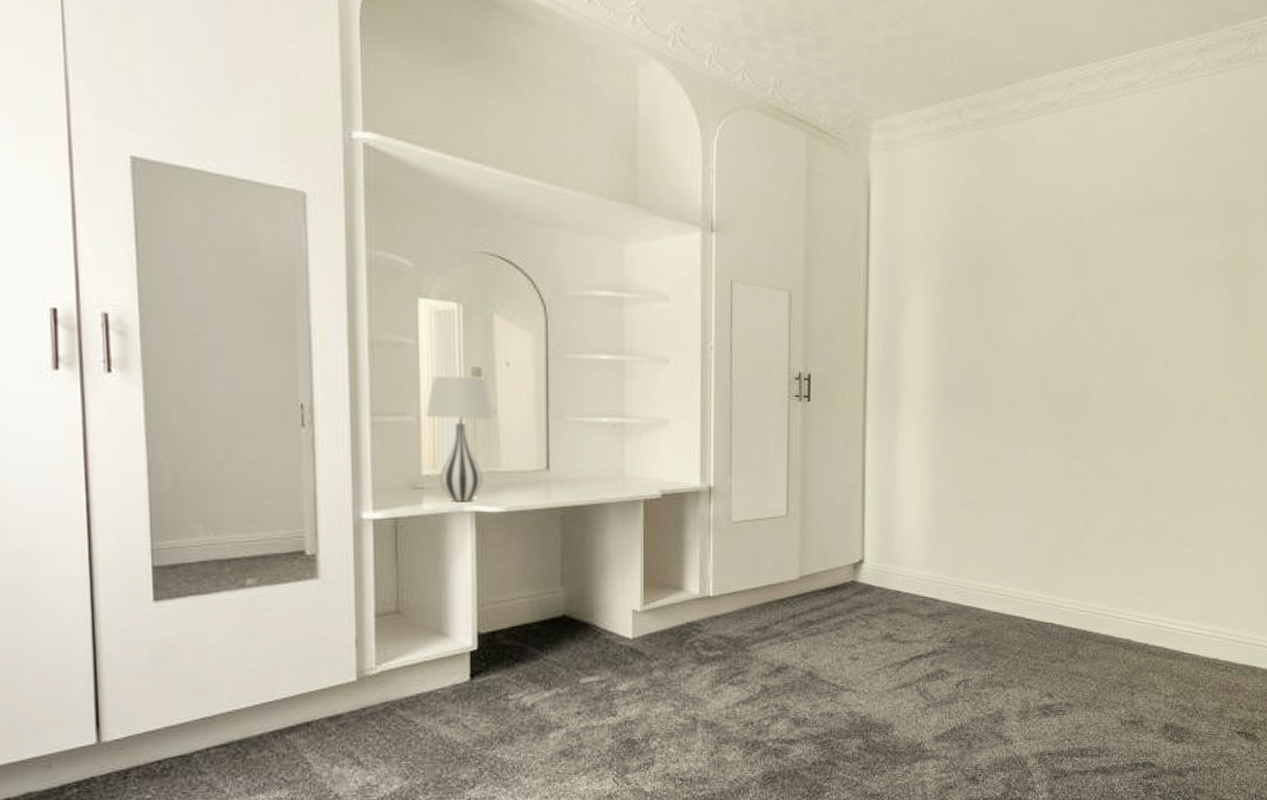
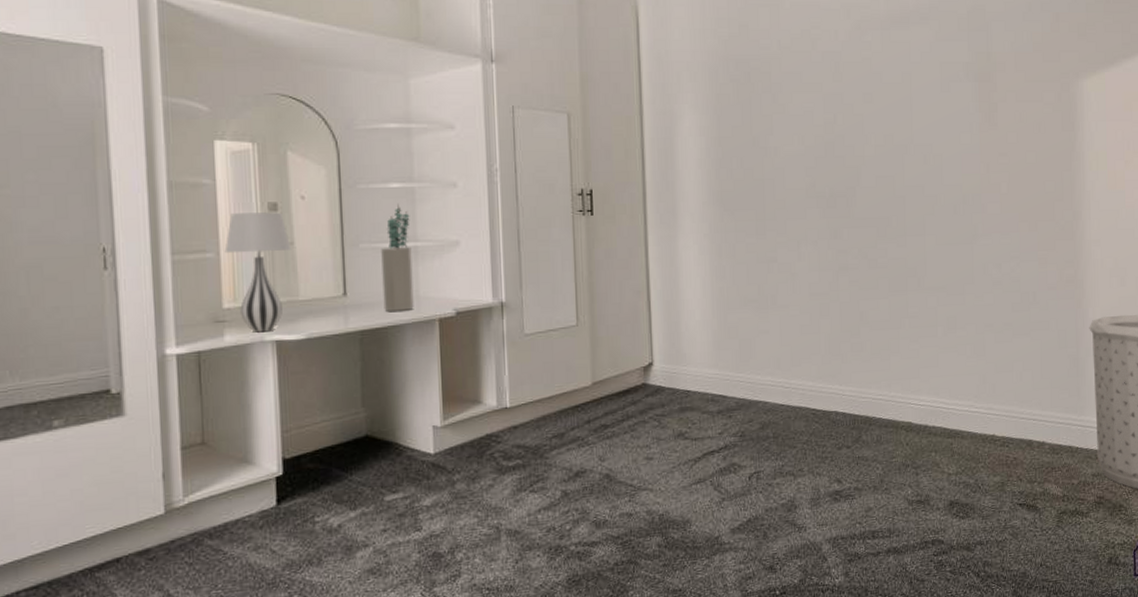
vase: none [587,376,619,490] -> present [381,203,414,313]

